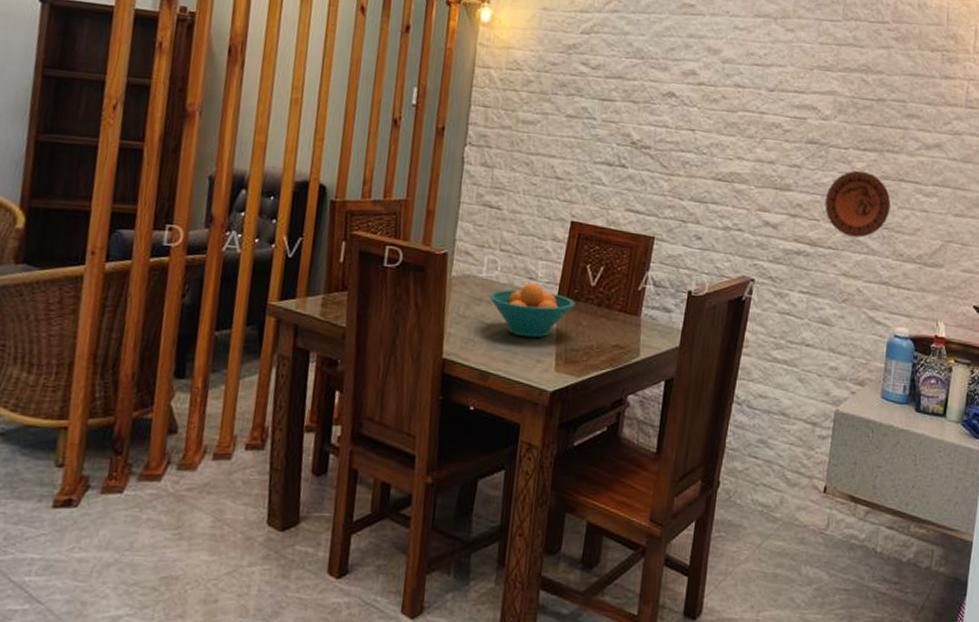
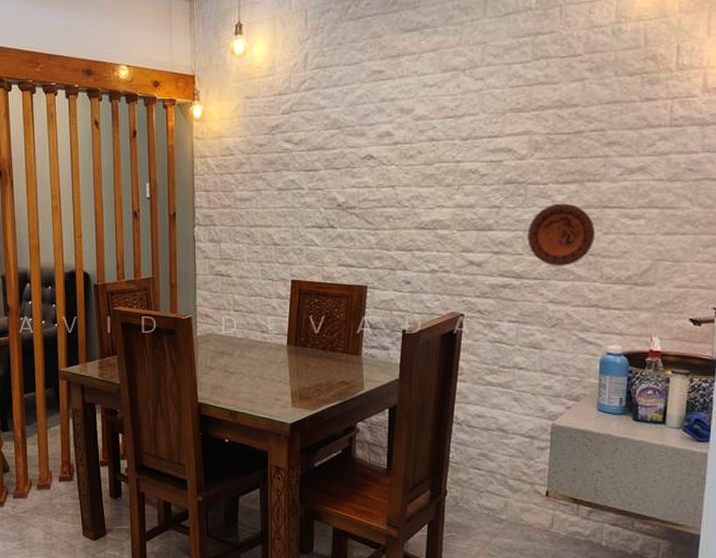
fruit bowl: present [489,283,575,338] -> none [229,335,303,381]

